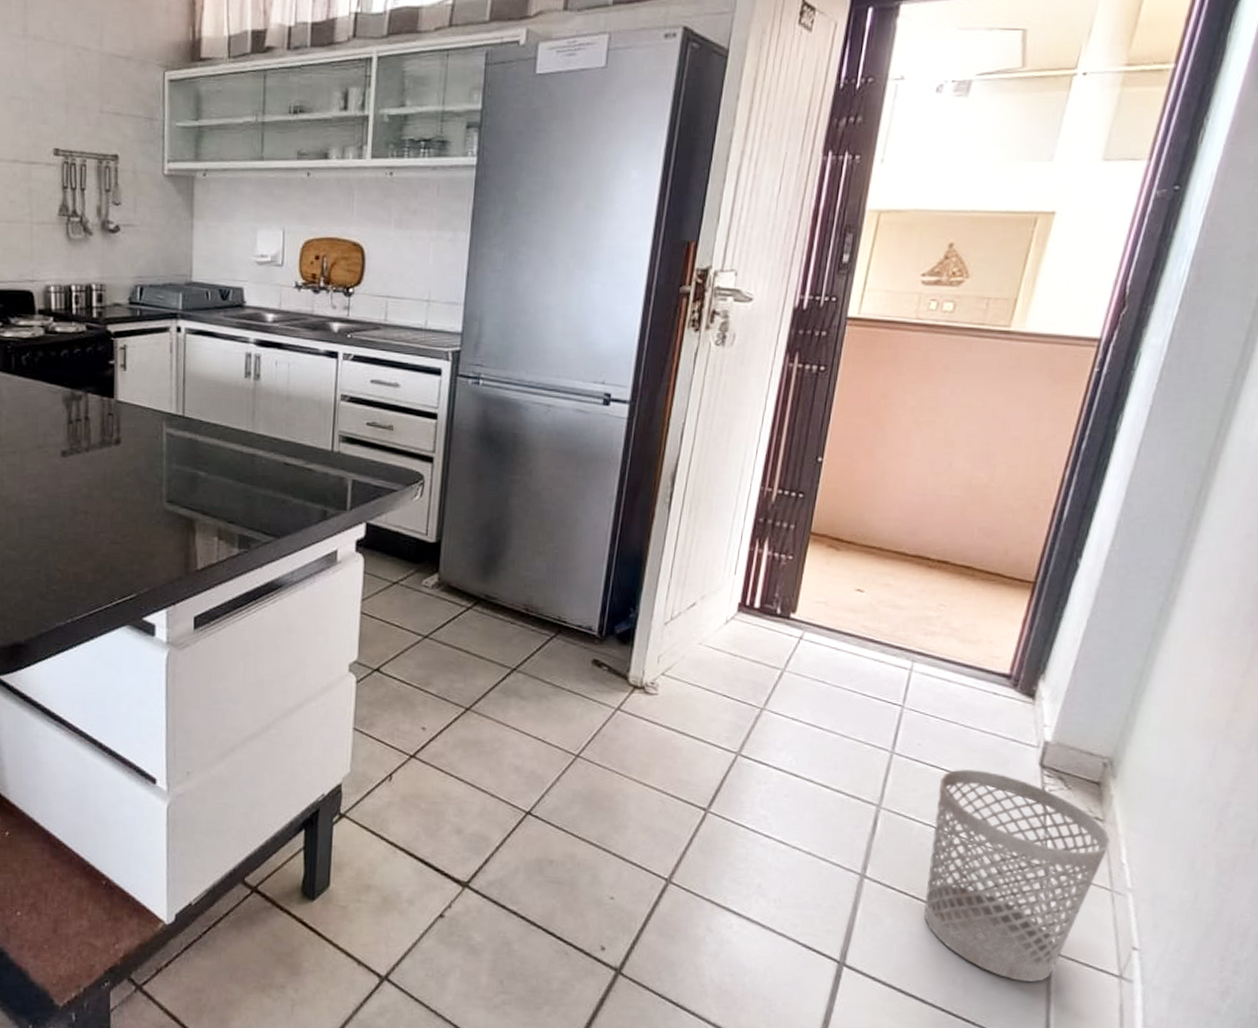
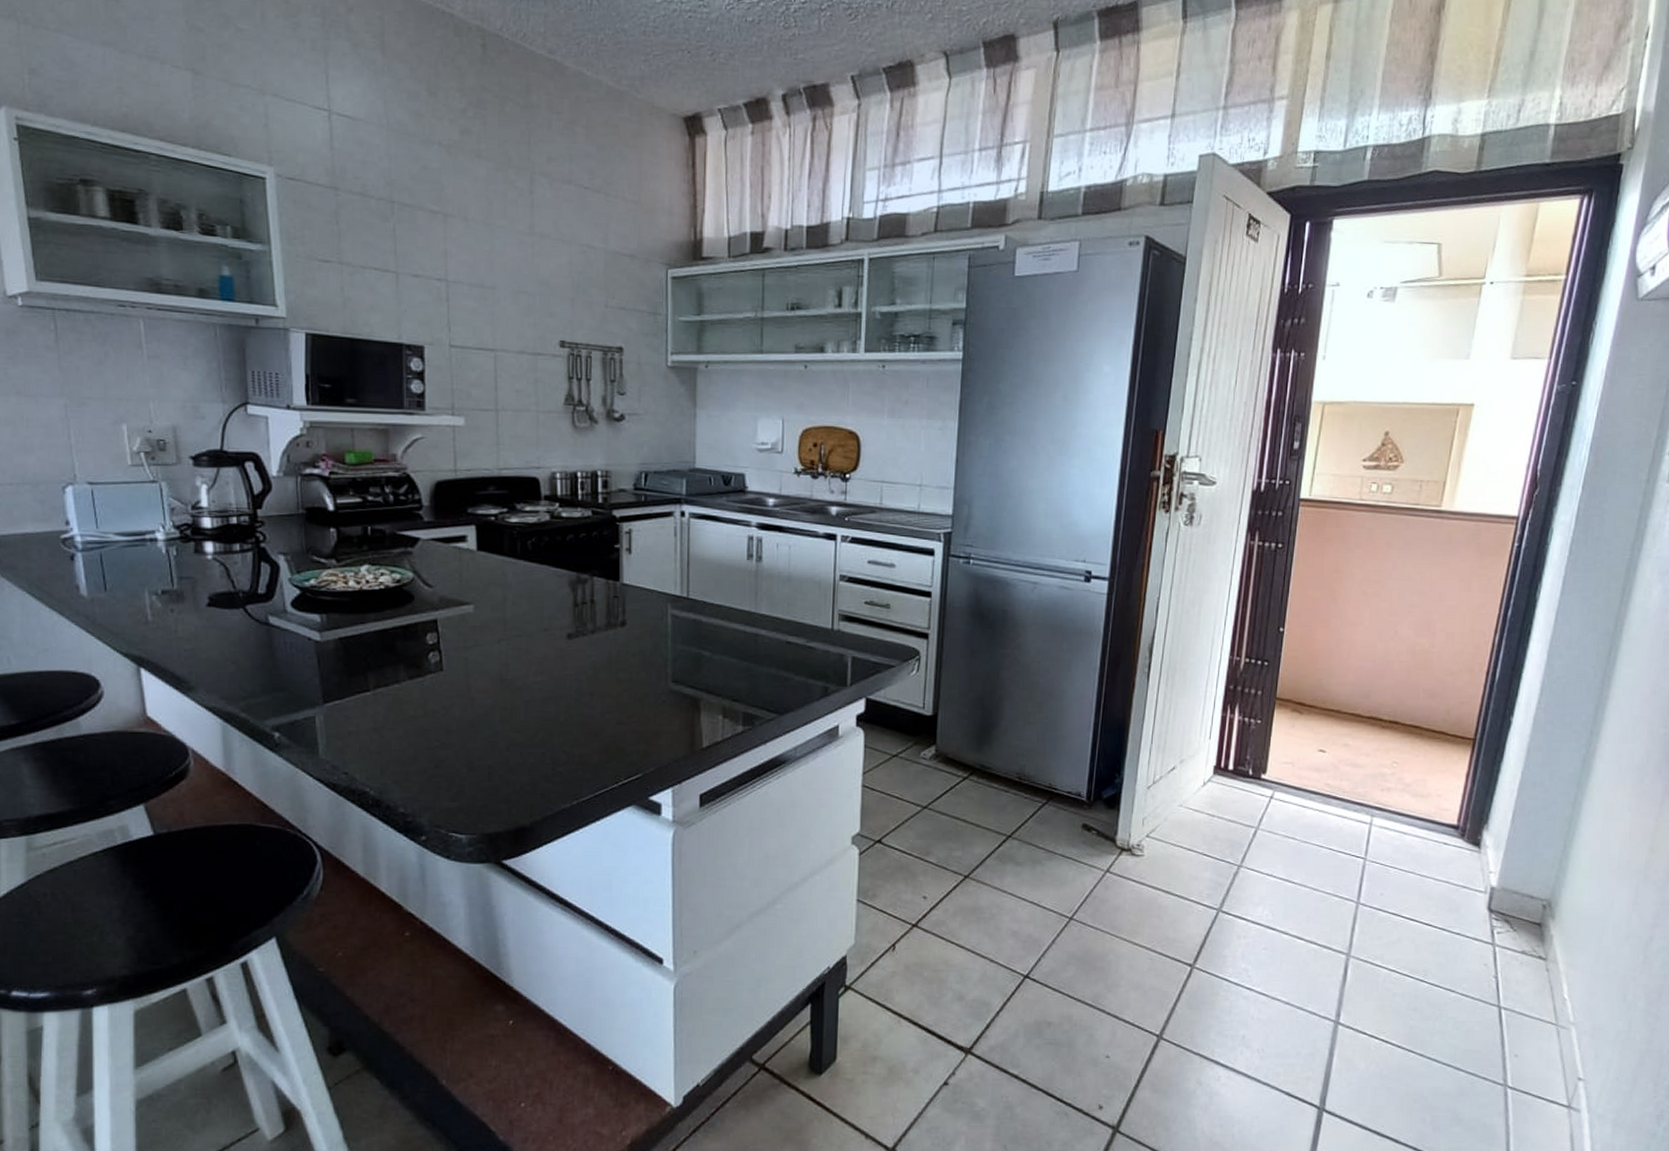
wastebasket: present [924,768,1111,983] -> none [1393,915,1553,1117]

